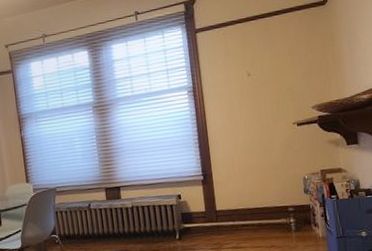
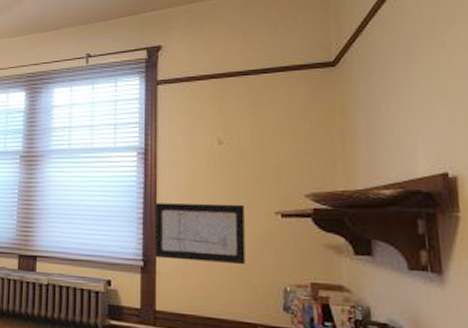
wall art: none [206,120,276,171] -> present [155,203,246,265]

